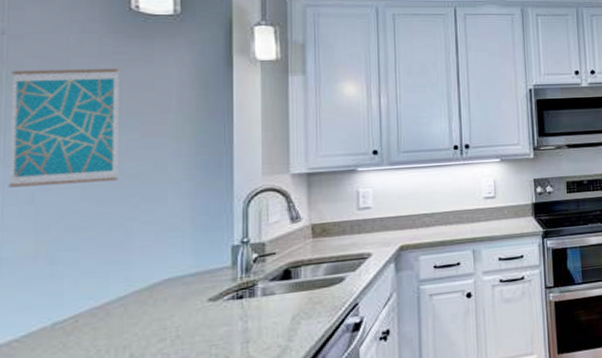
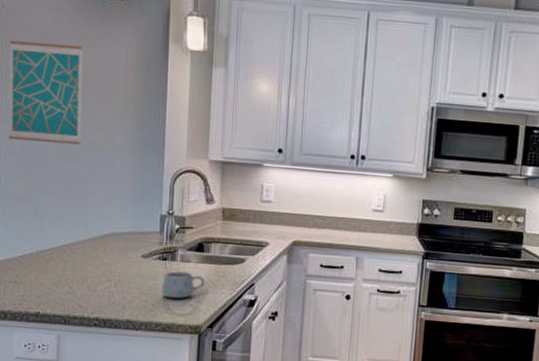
mug: none [238,306,296,344] -> present [162,271,205,299]

